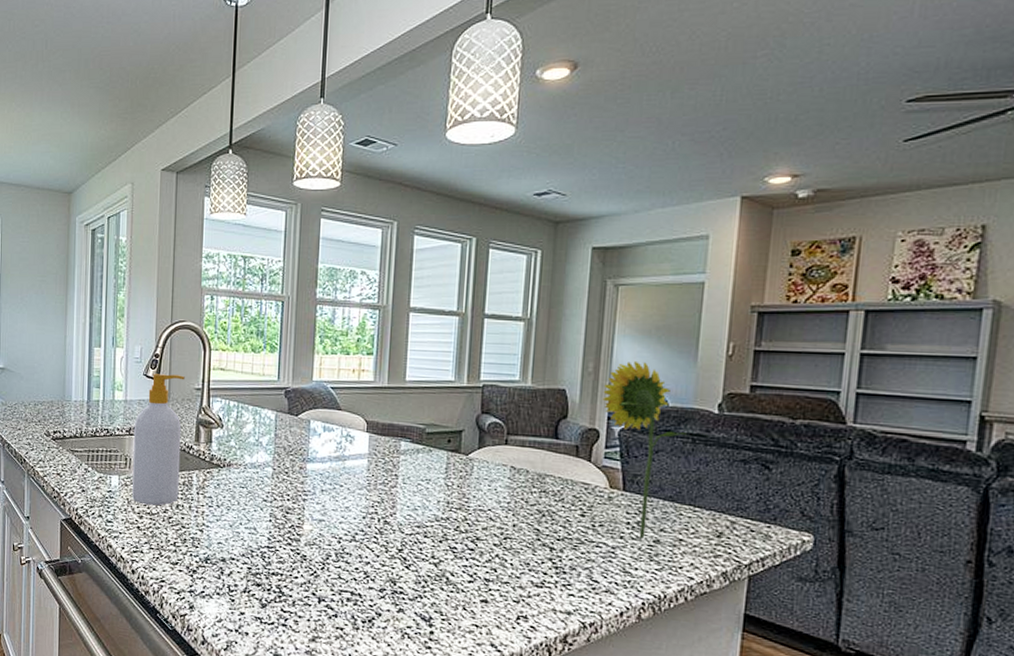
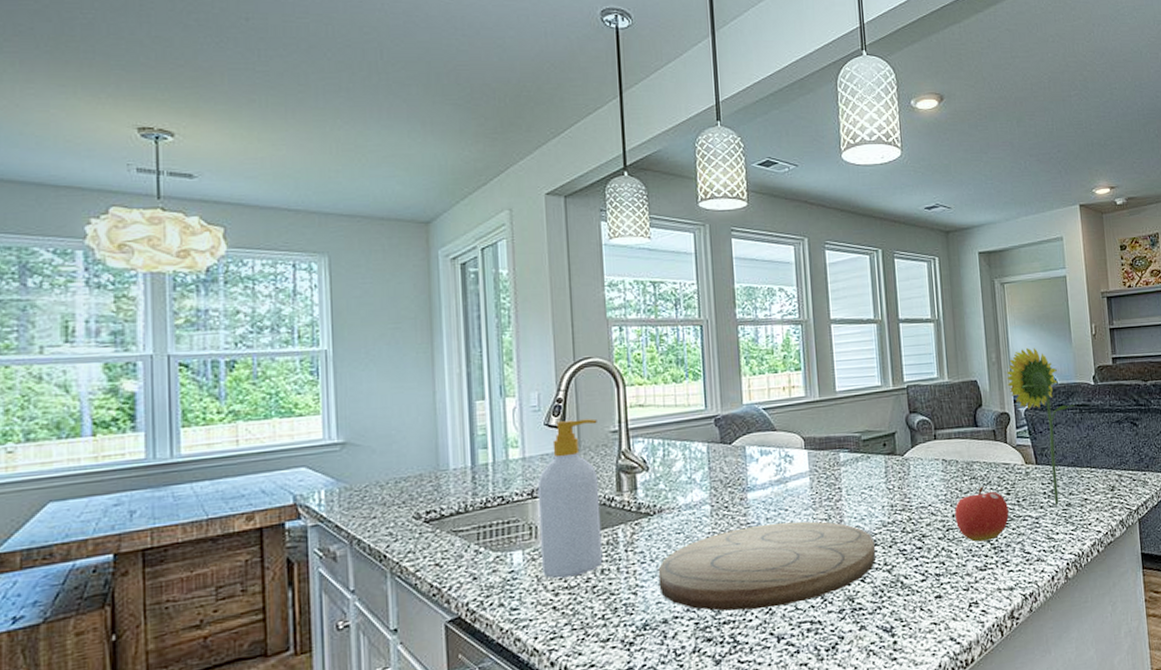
cutting board: none [221,494,424,573] -> present [658,521,875,611]
fruit: none [516,502,580,559] -> present [955,486,1009,542]

